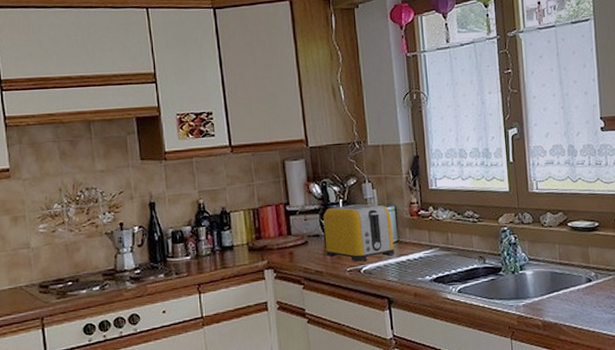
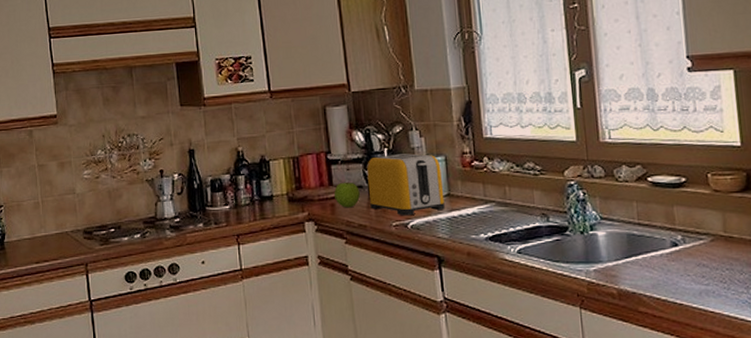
apple: none [293,231,317,256] -> present [334,182,360,208]

